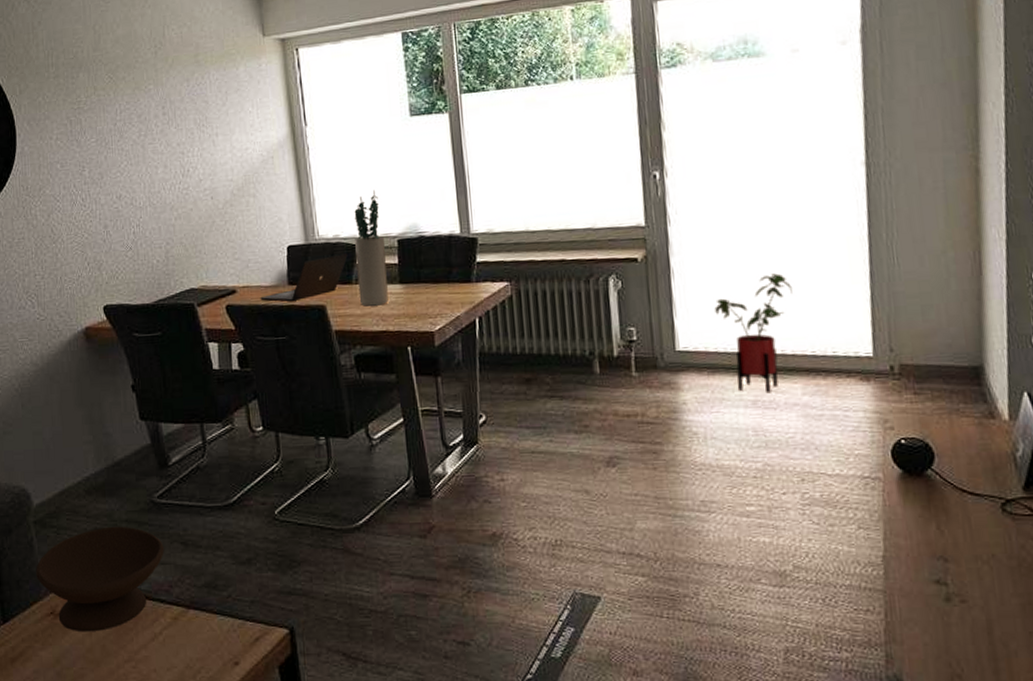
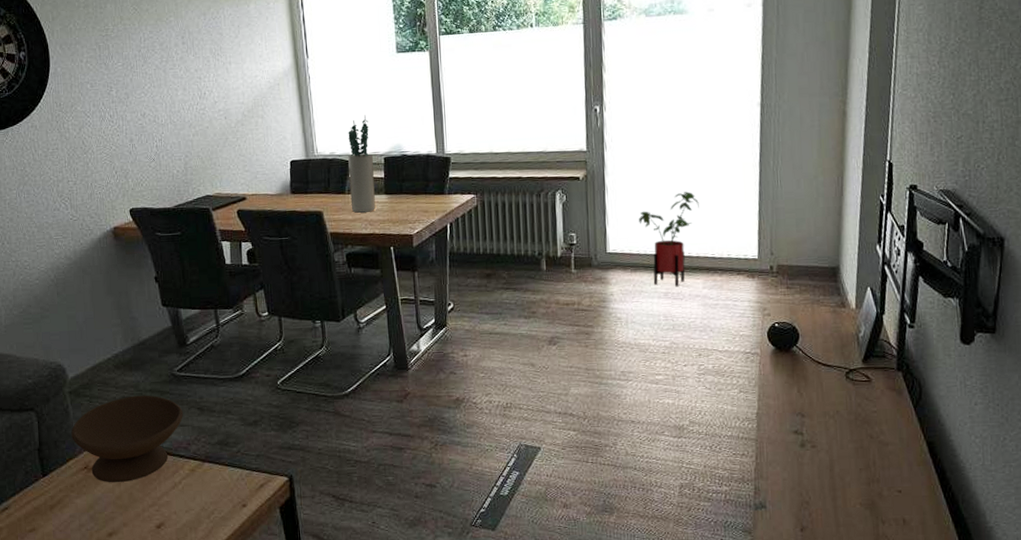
laptop: present [260,253,348,302] -> none [267,168,342,208]

